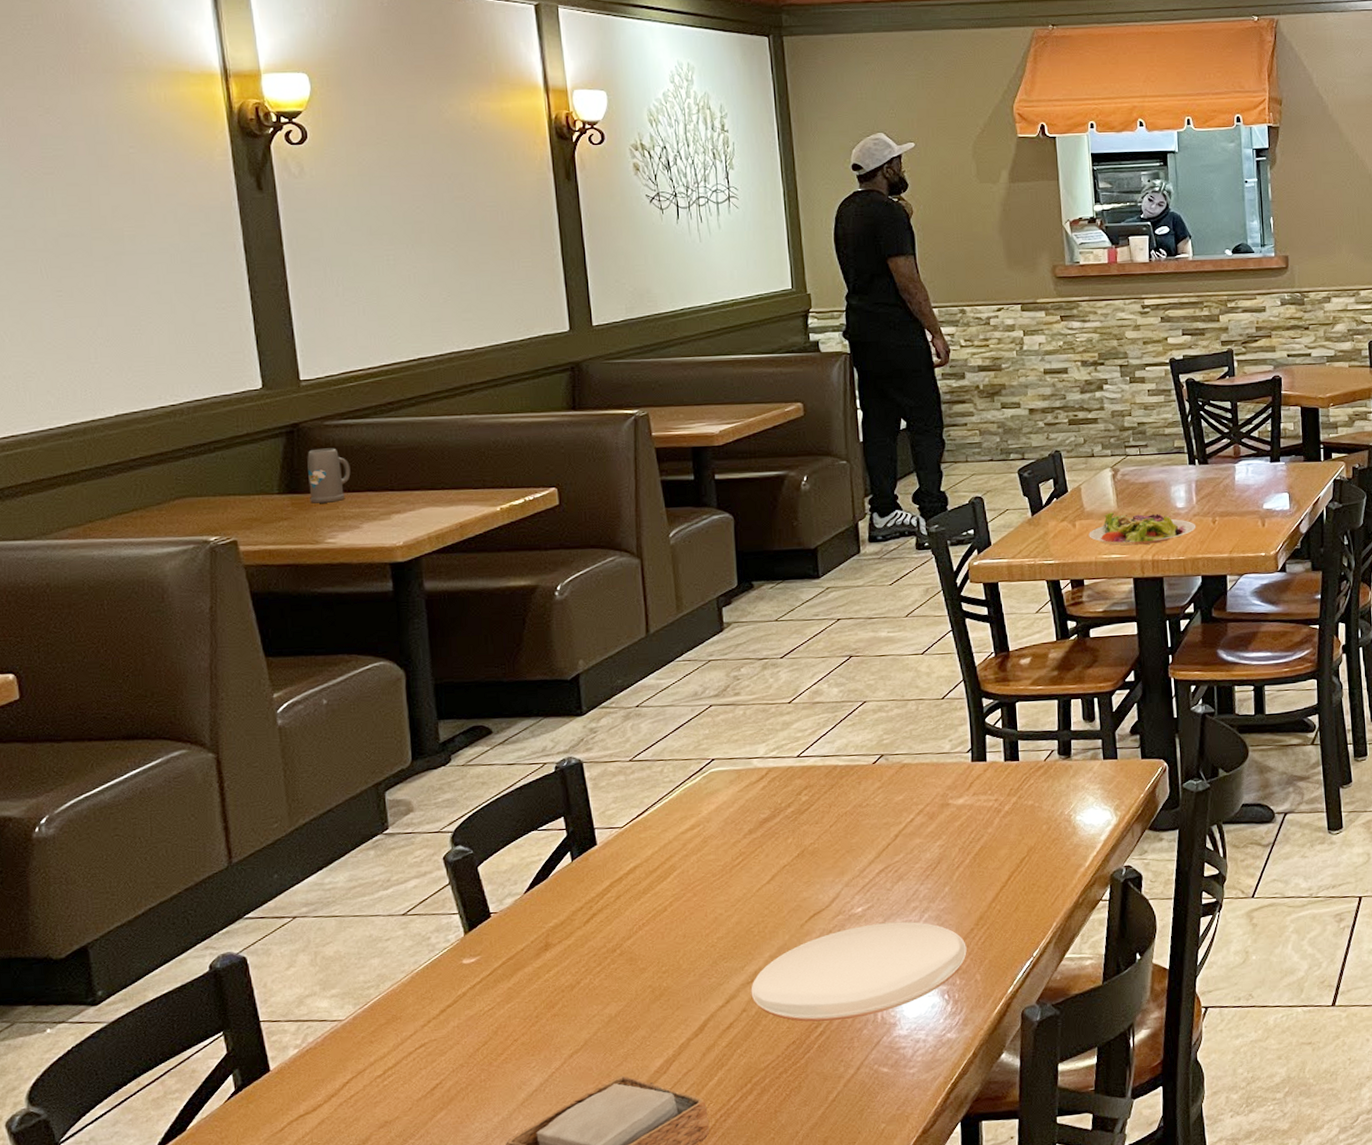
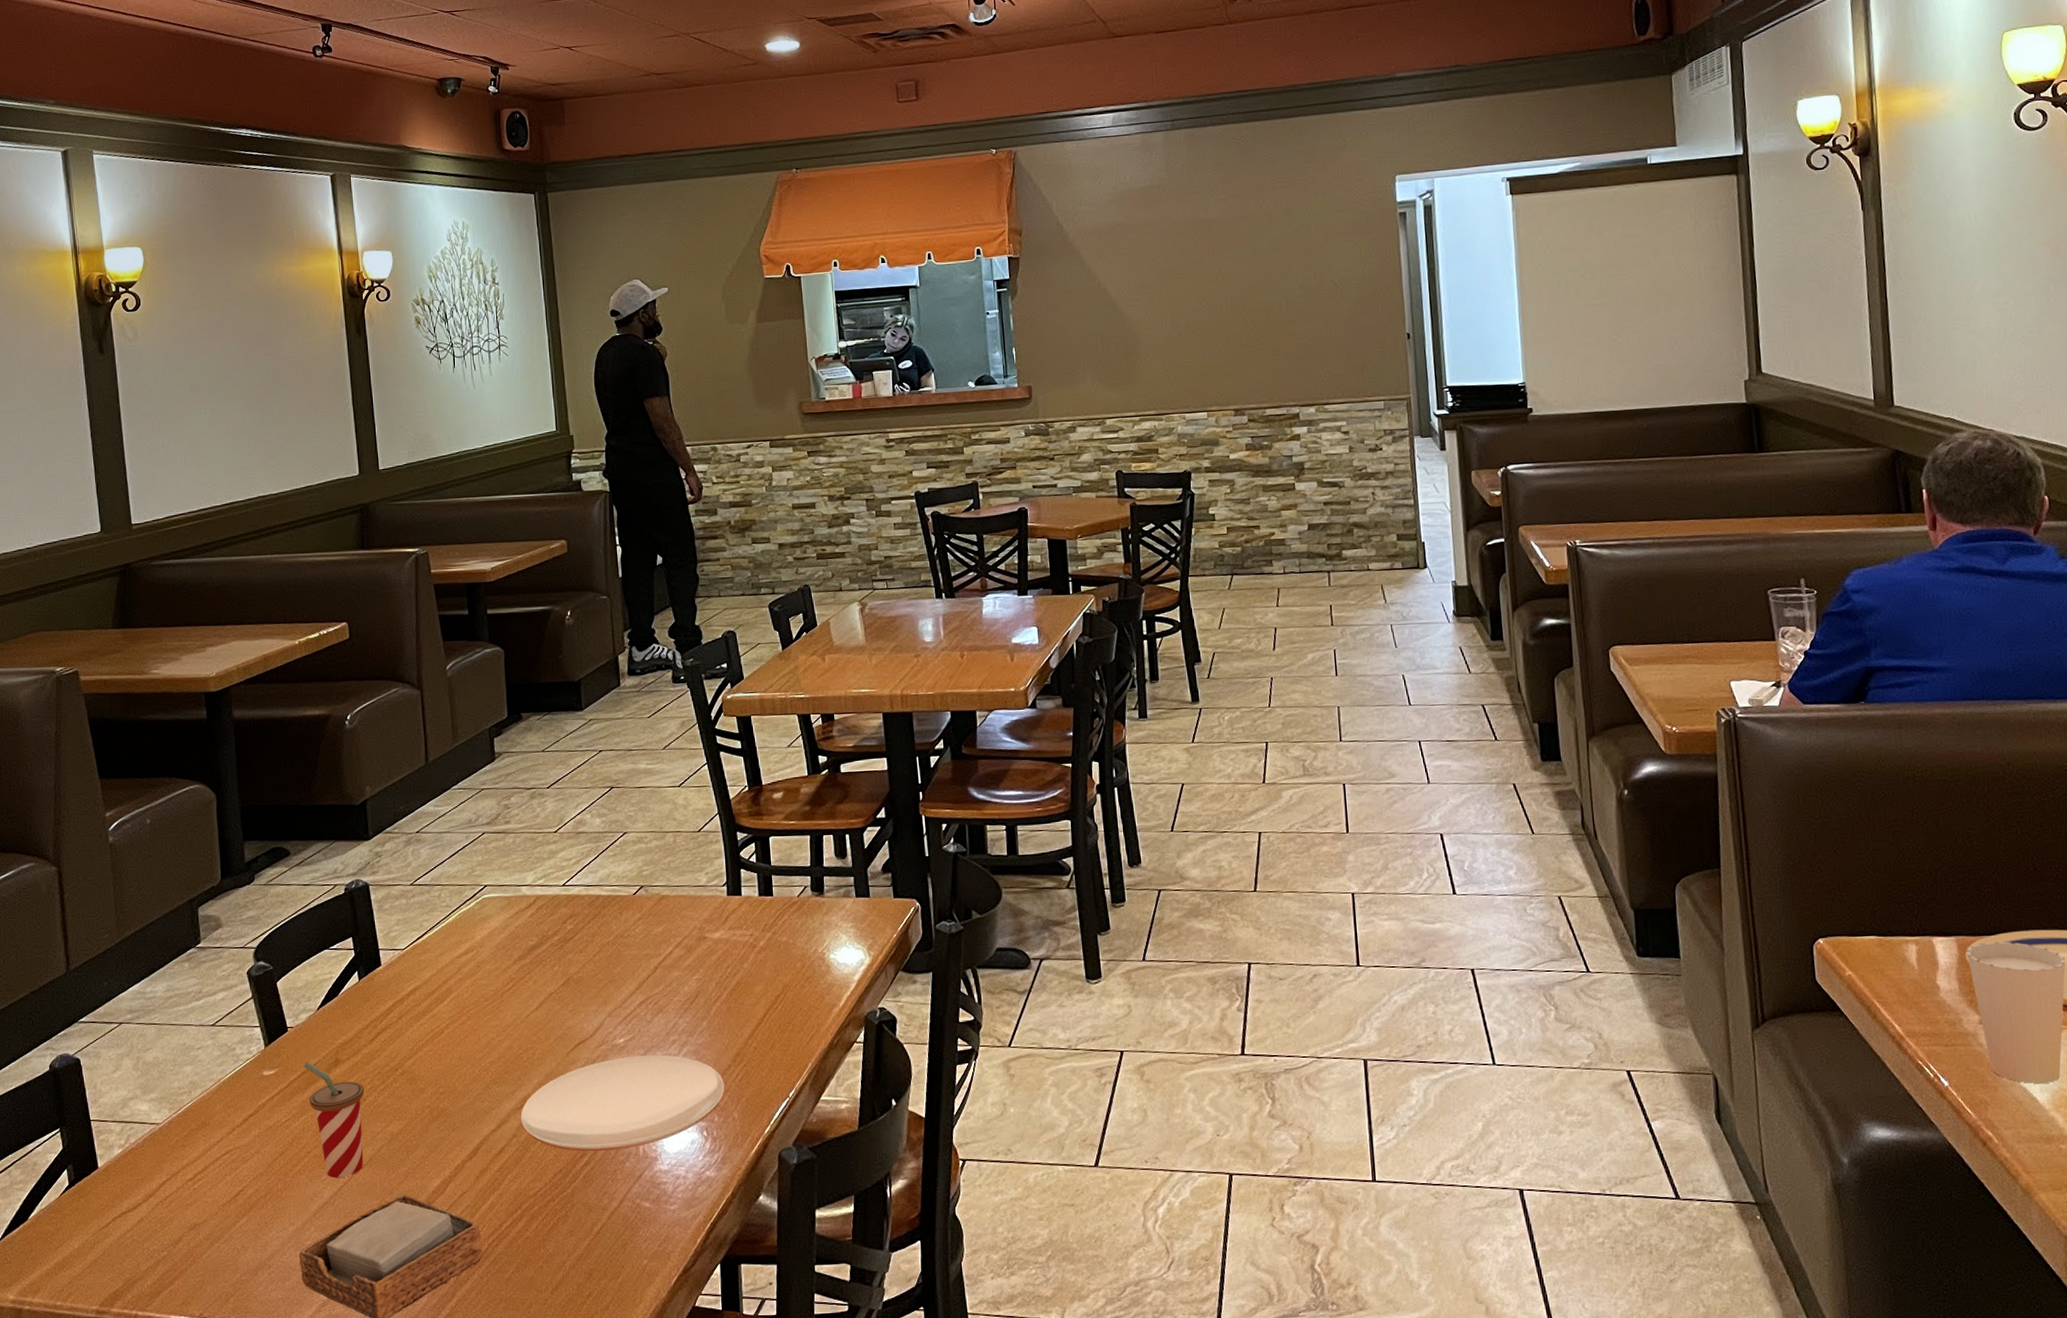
beer mug: present [307,448,351,504] -> none [136,586,173,637]
beverage cup: none [509,947,579,1065] -> present [303,1061,365,1178]
salad plate: present [1089,512,1196,546] -> none [838,647,945,680]

